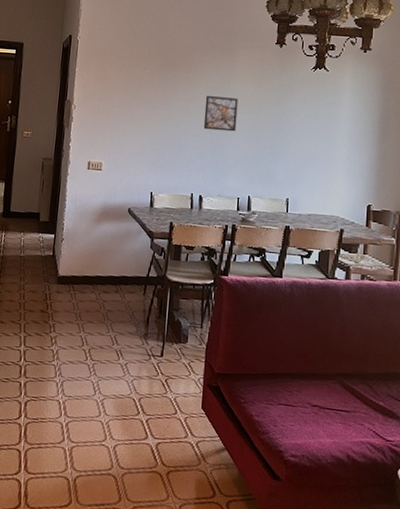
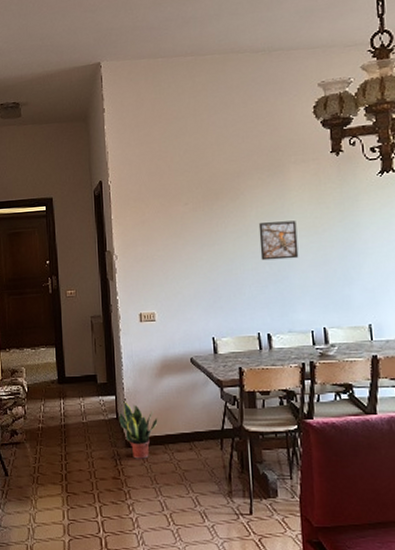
potted plant: none [54,241,91,296] -> present [119,401,158,459]

